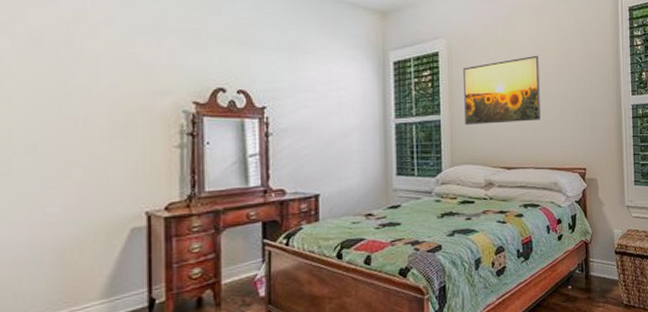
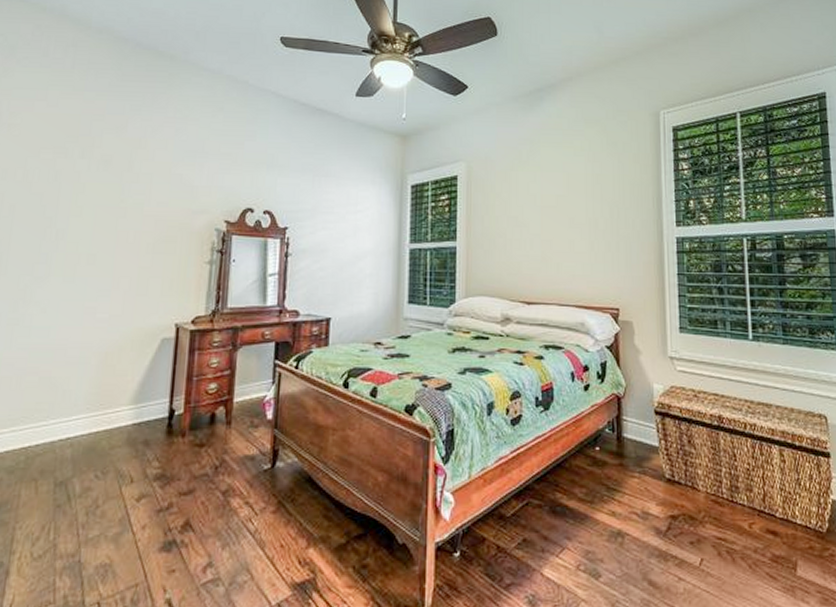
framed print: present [462,55,541,126] -> none [481,179,566,254]

